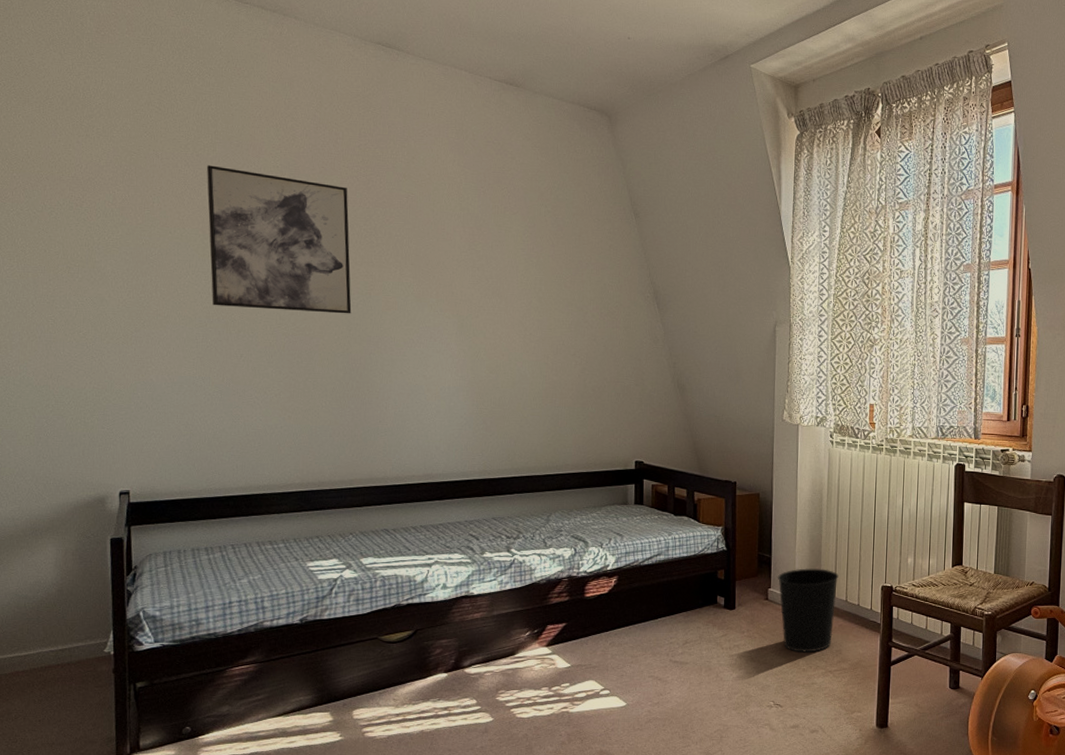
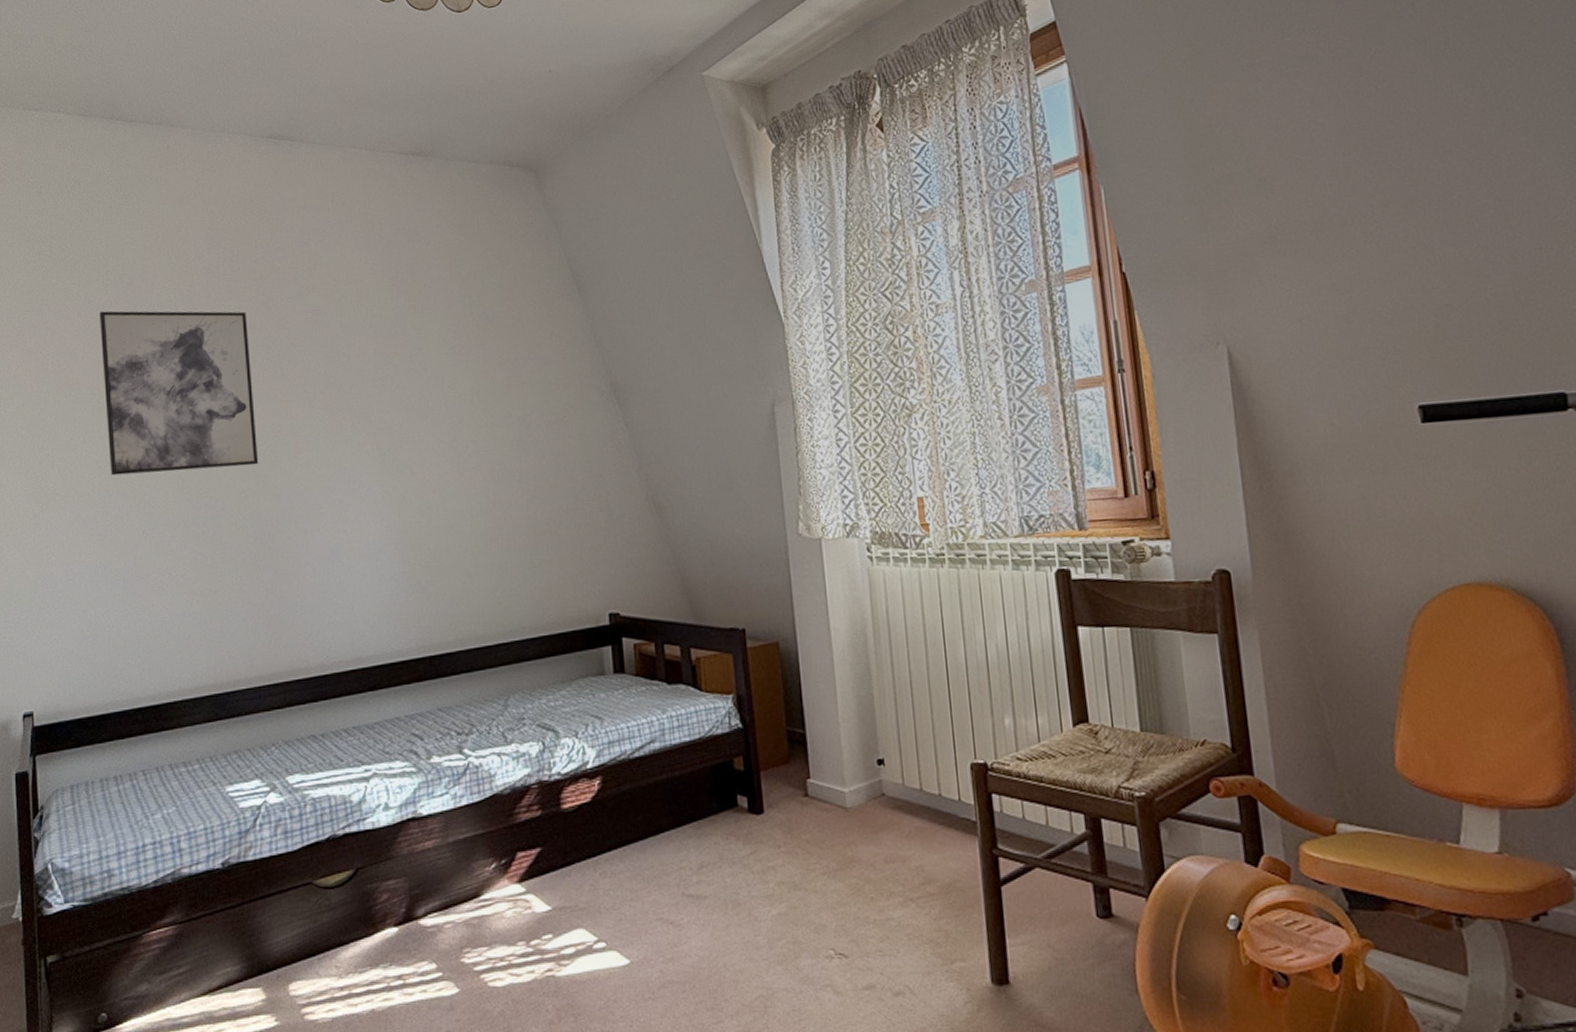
wastebasket: present [777,568,839,653] -> none [817,744,908,873]

